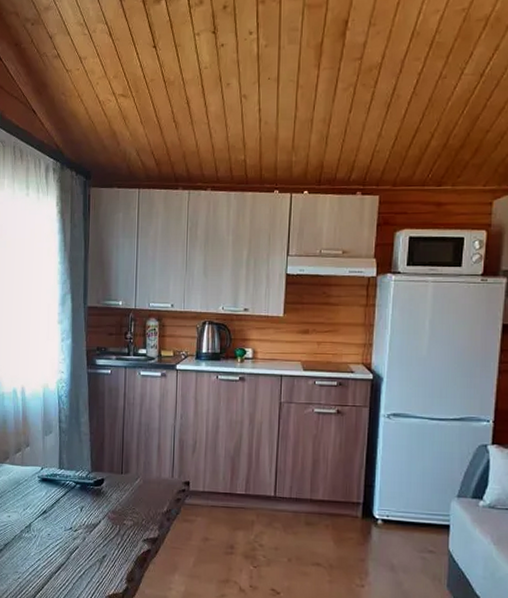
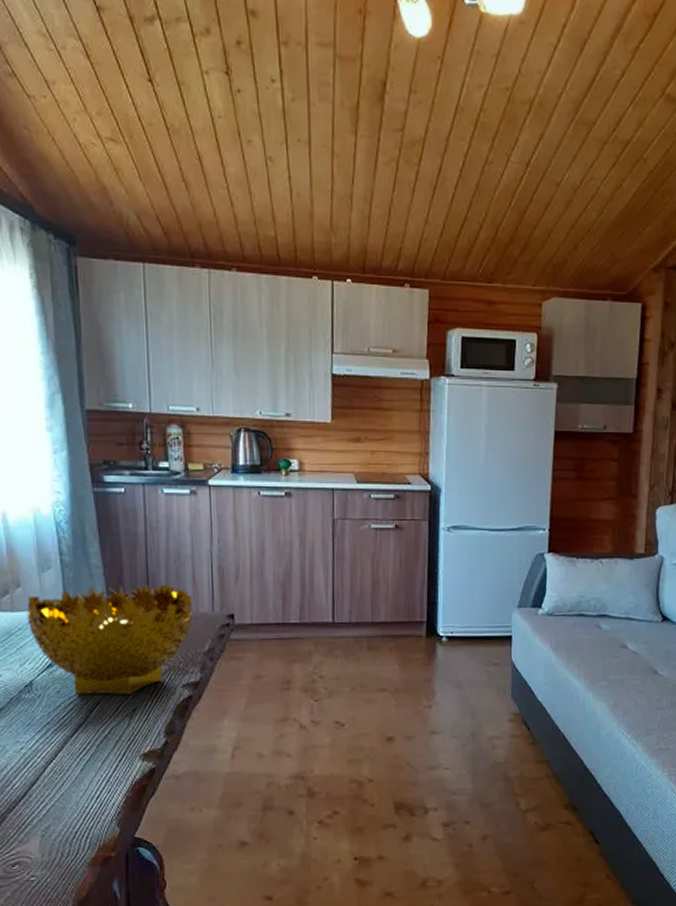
decorative bowl: none [31,450,157,544] -> present [26,584,194,695]

